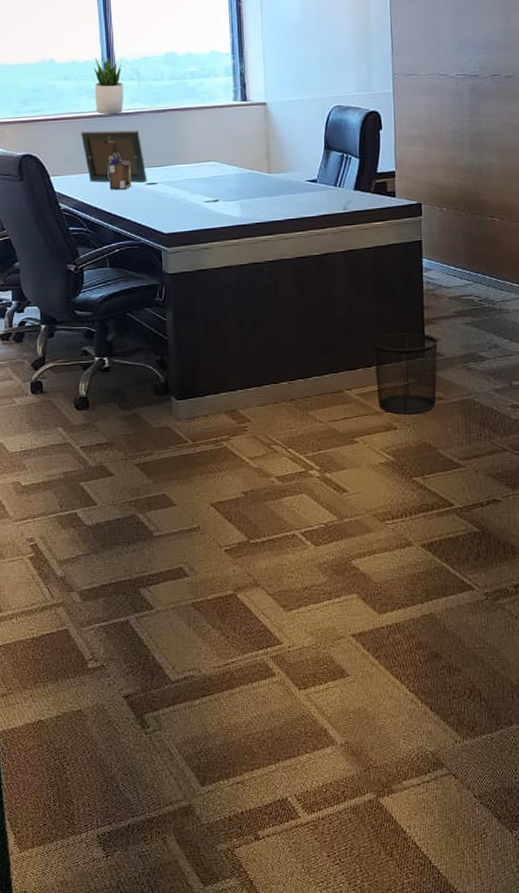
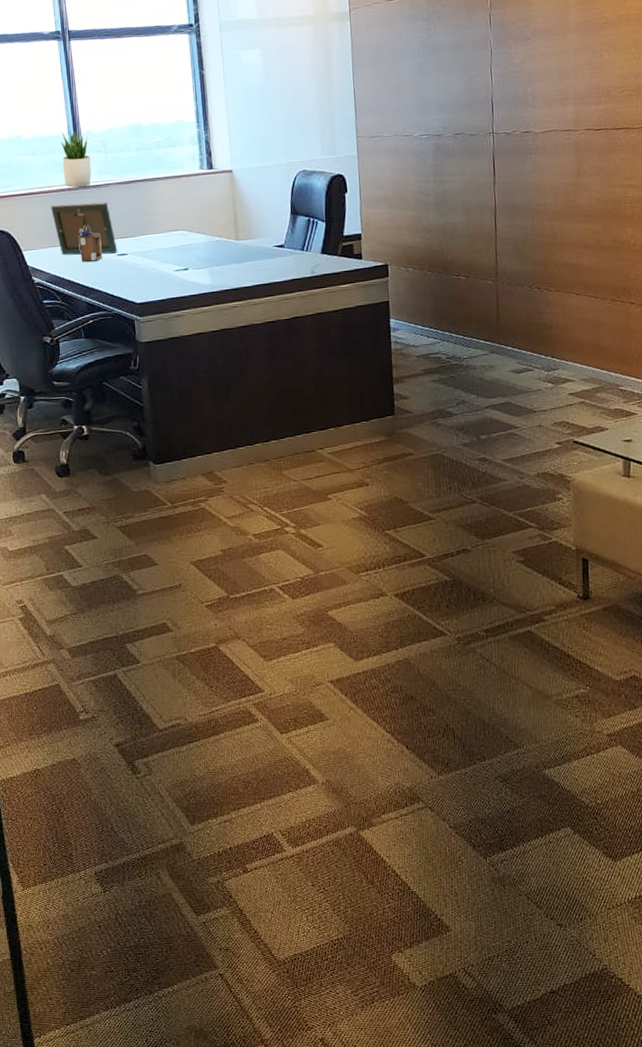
waste bin: present [373,333,438,415] -> none [343,392,407,471]

